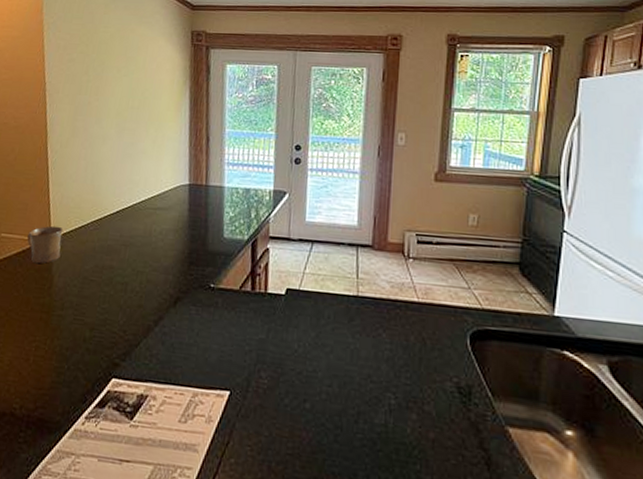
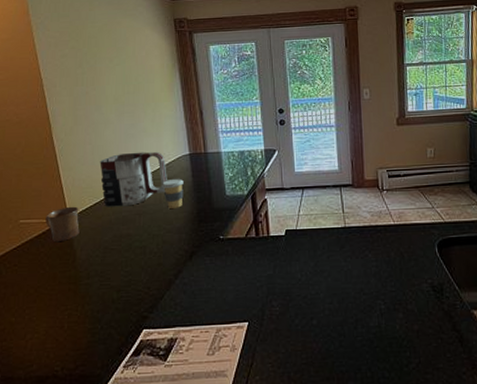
mug: none [90,174,162,234] -> present [100,151,167,207]
coffee cup: none [153,210,179,246] -> present [161,178,184,210]

